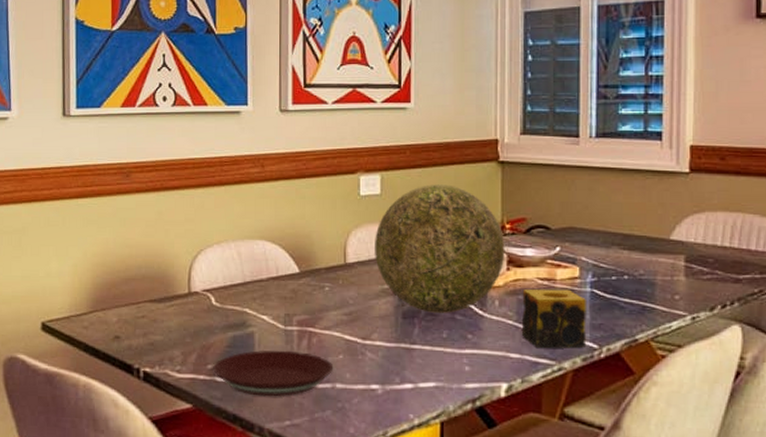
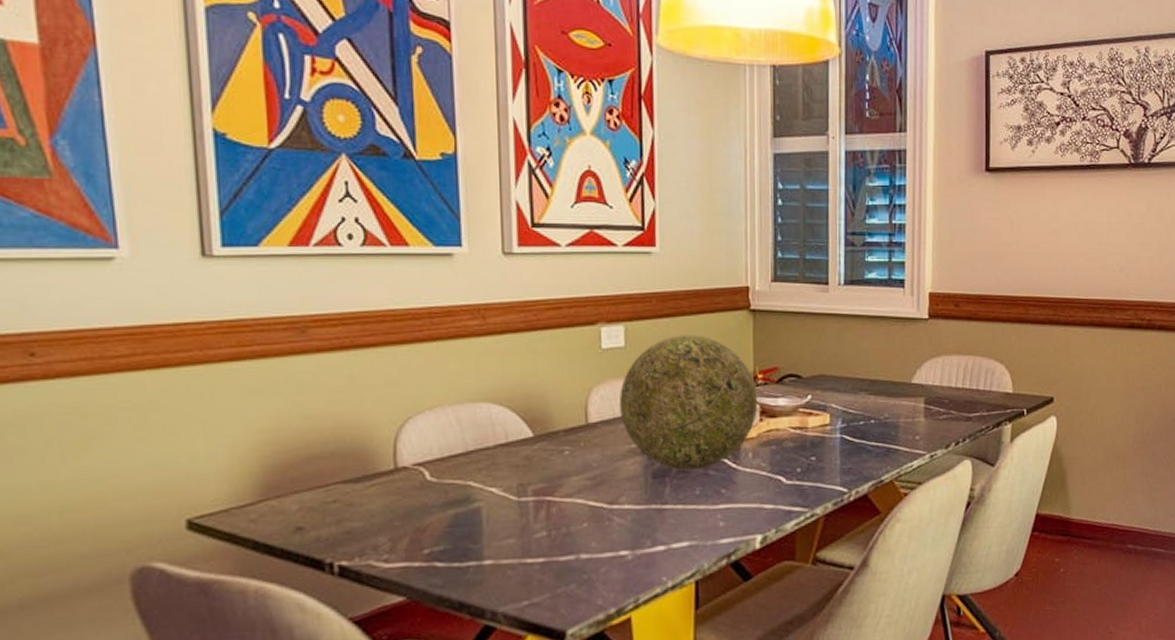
plate: present [213,349,334,397] -> none [431,524,577,578]
candle: present [521,288,587,349] -> none [775,436,837,497]

